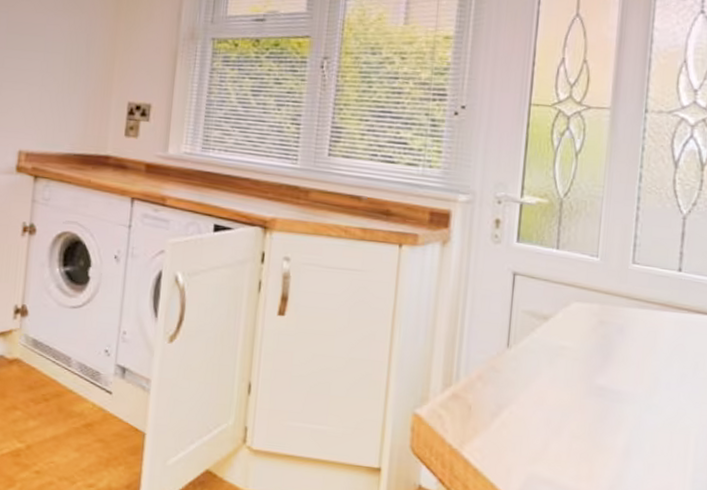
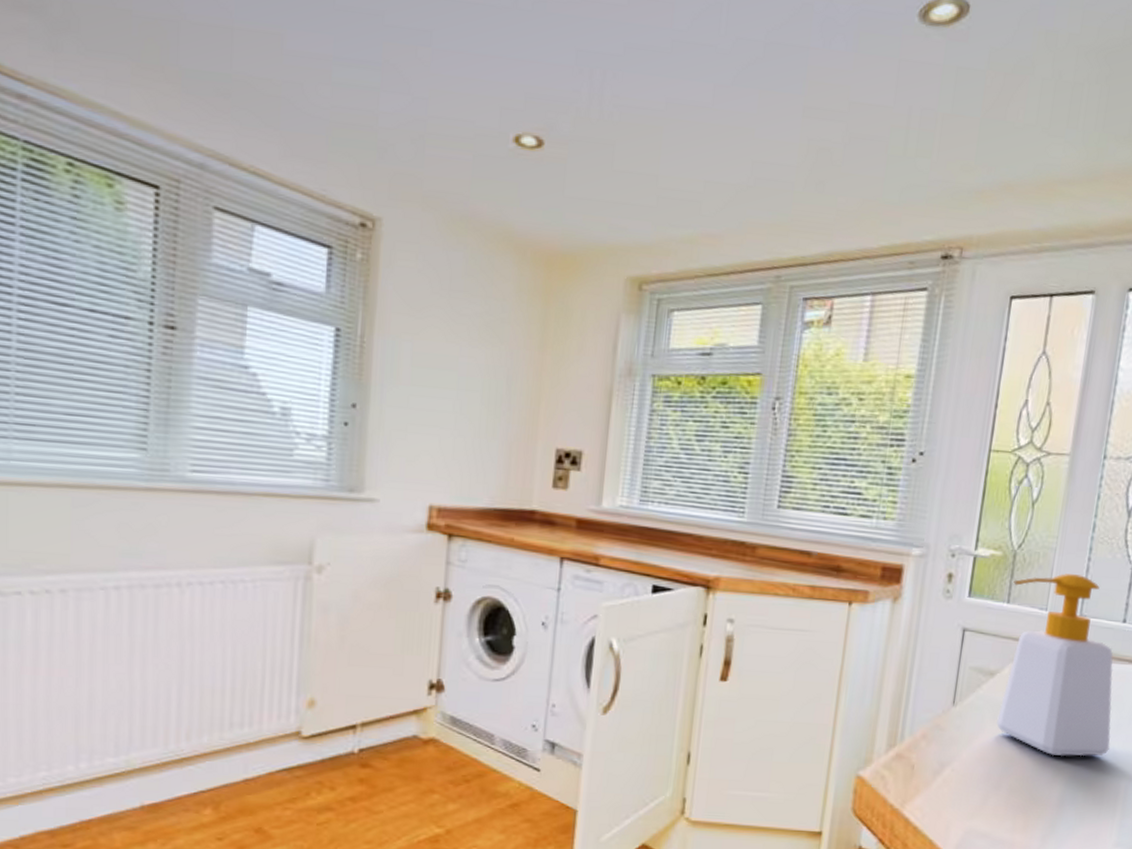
soap bottle: none [553,221,675,407] -> present [997,573,1114,757]

